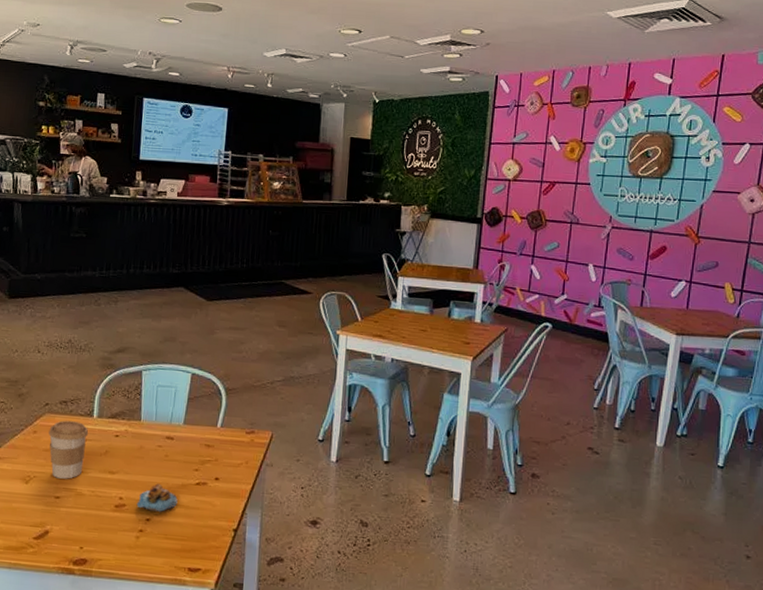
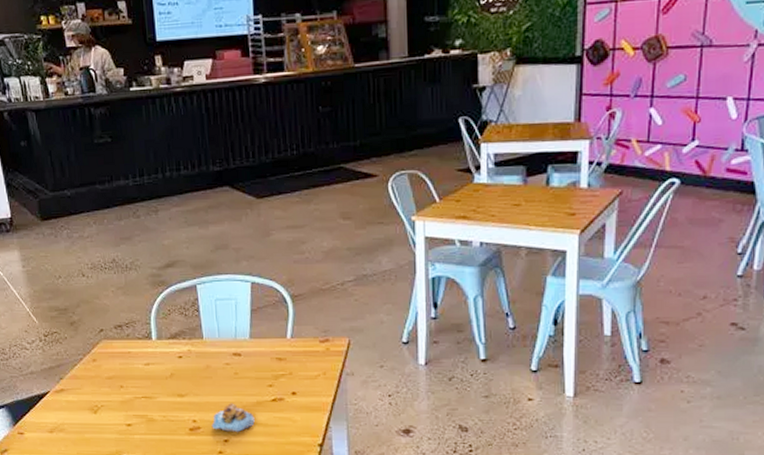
coffee cup: present [48,420,89,479] -> none [108,346,150,406]

